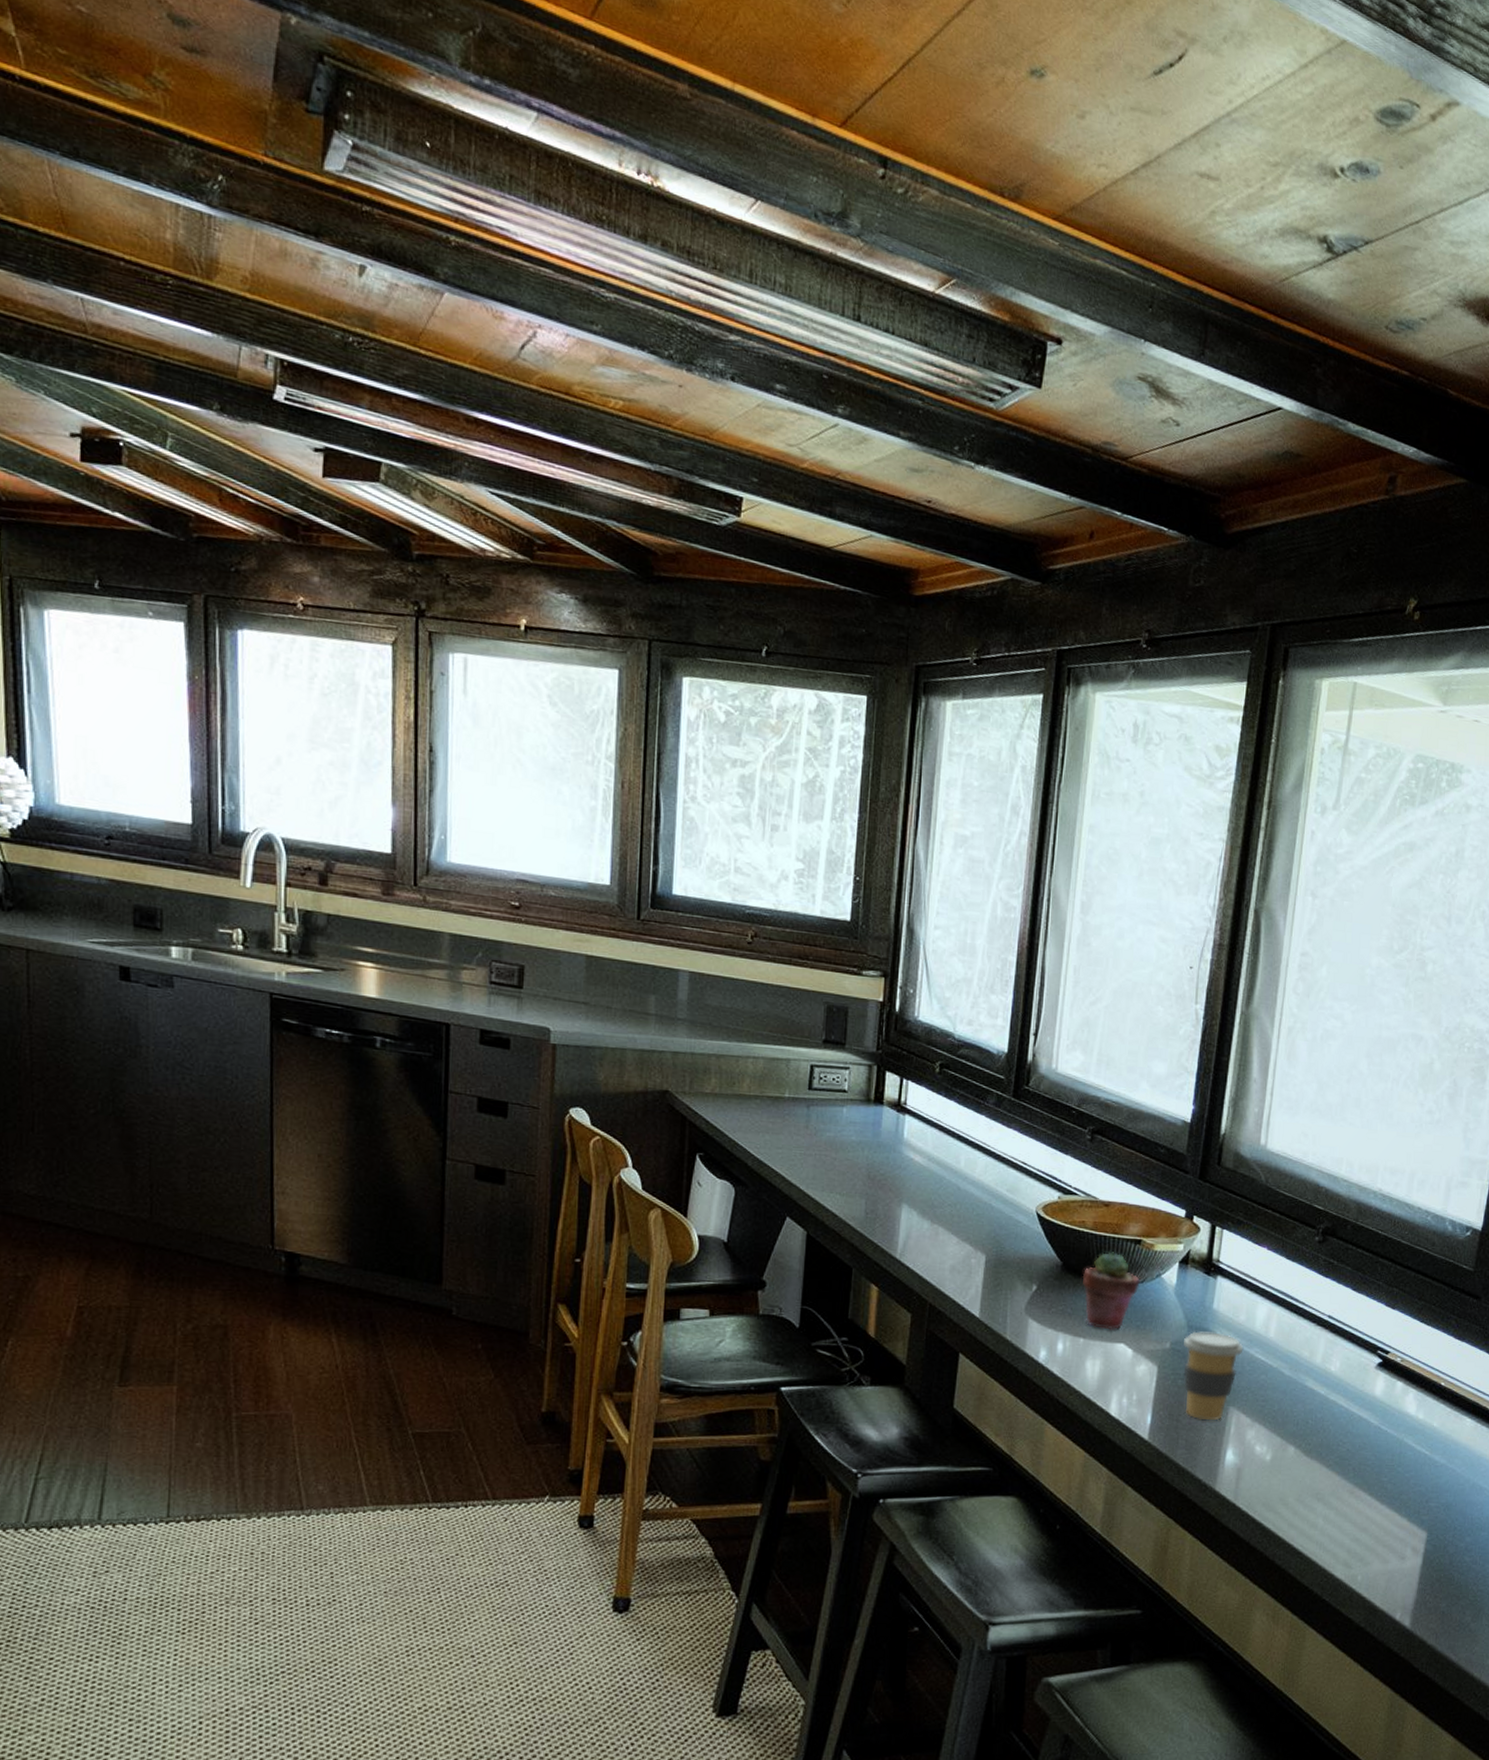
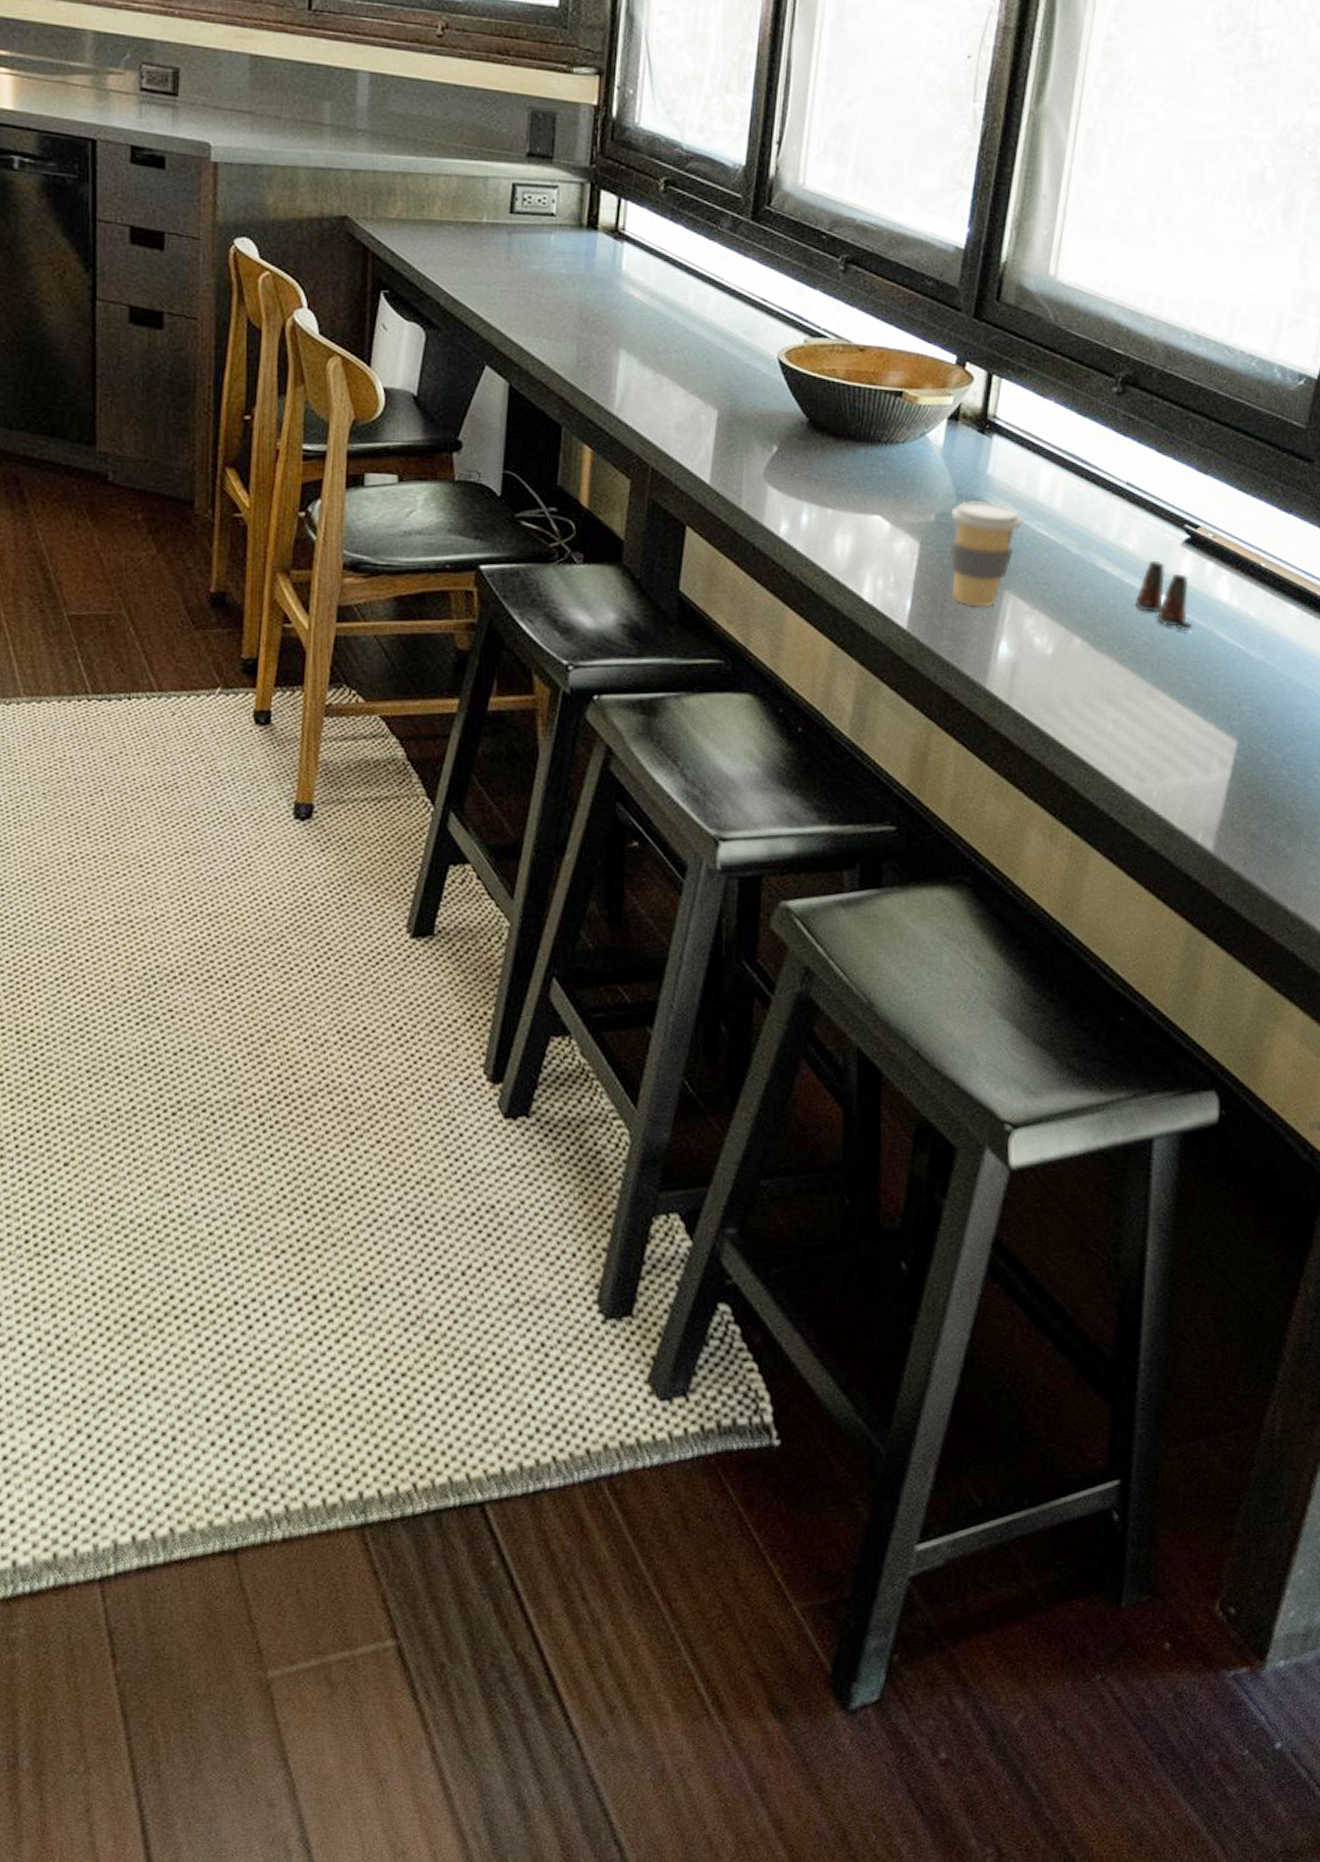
potted succulent: present [1082,1251,1140,1330] -> none [831,406,901,500]
salt shaker: none [1338,1381,1386,1441] -> present [1134,561,1192,632]

